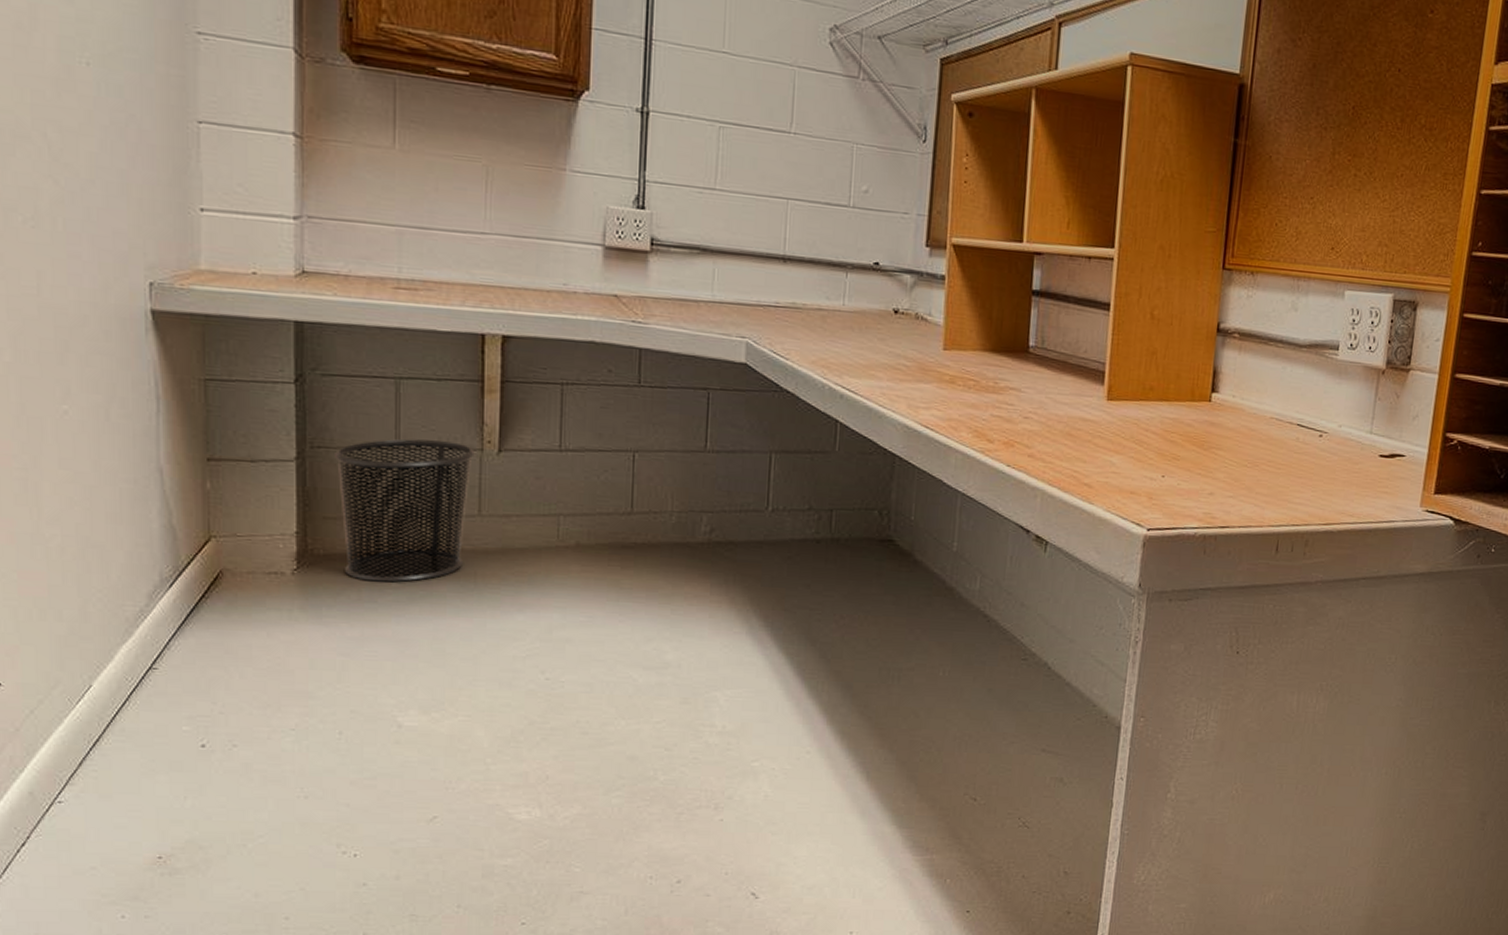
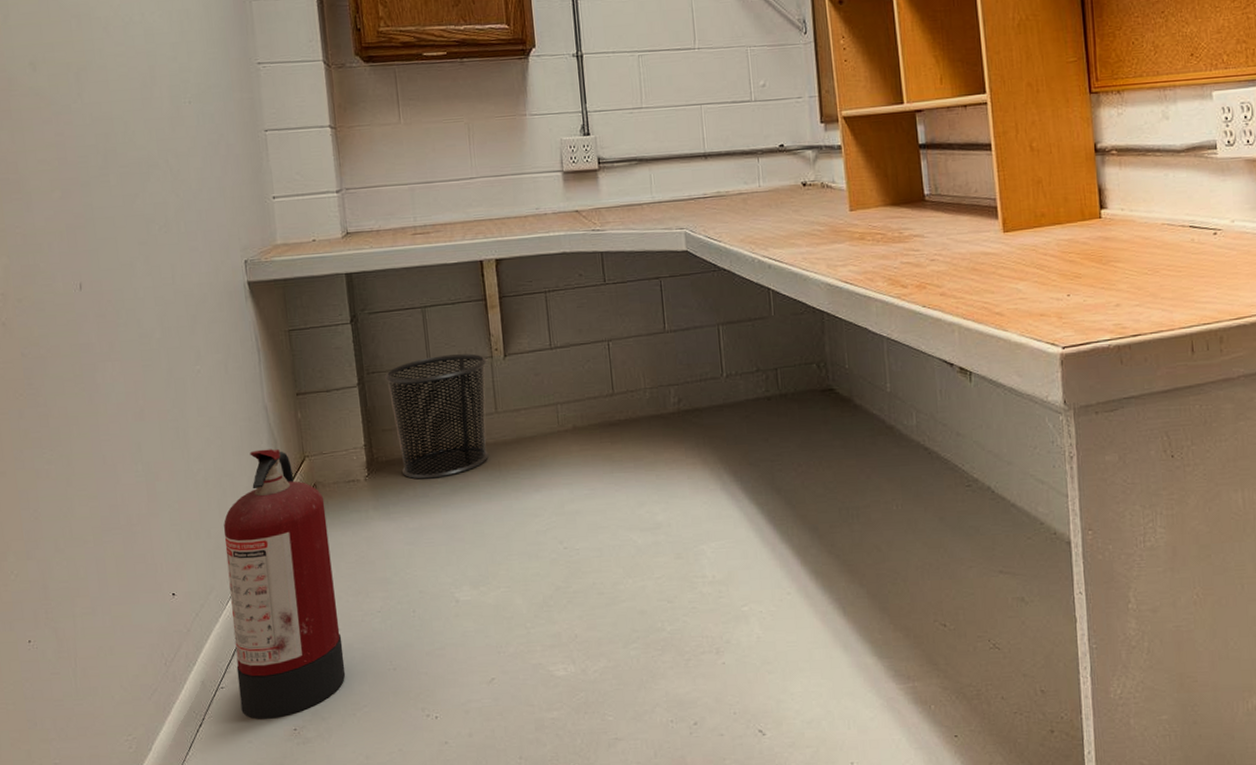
fire extinguisher: none [82,520,238,843] -> present [224,449,346,719]

